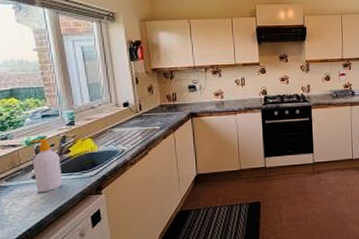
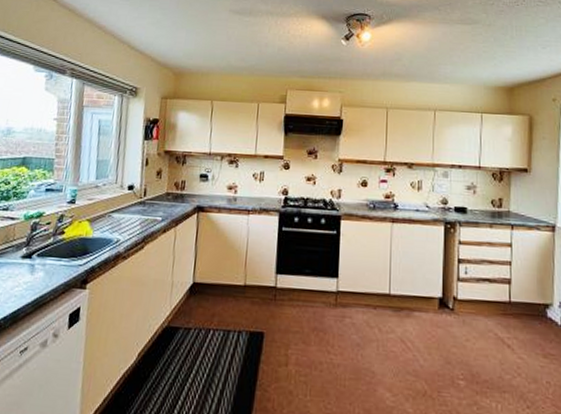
soap bottle: present [28,138,64,193] -> none [22,214,53,277]

